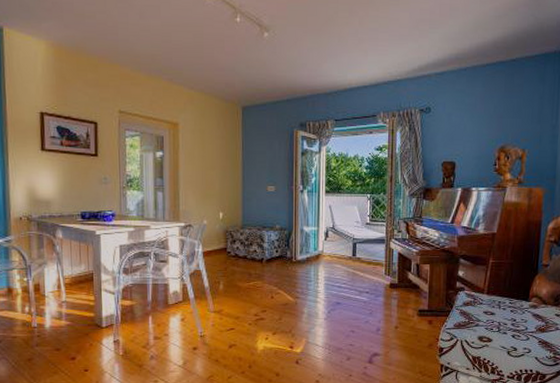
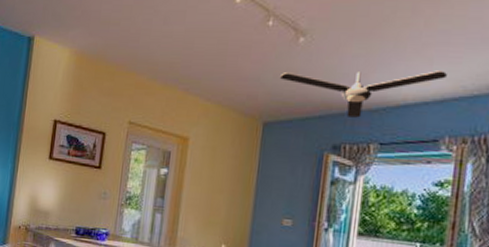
ceiling fan: none [252,61,379,100] -> present [280,70,448,118]

